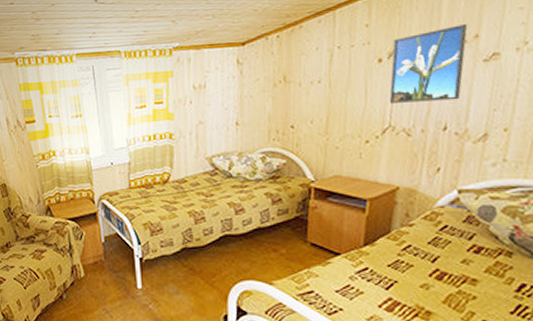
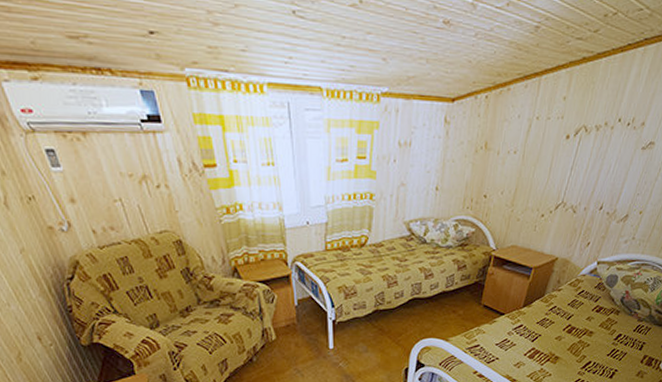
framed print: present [389,24,468,103] -> none [566,110,640,183]

